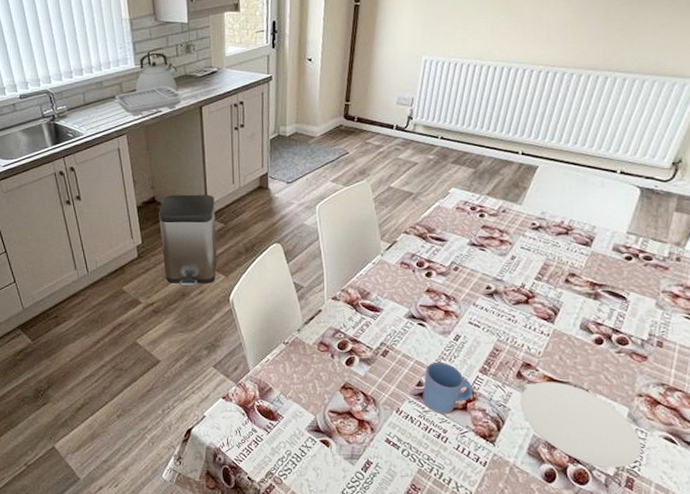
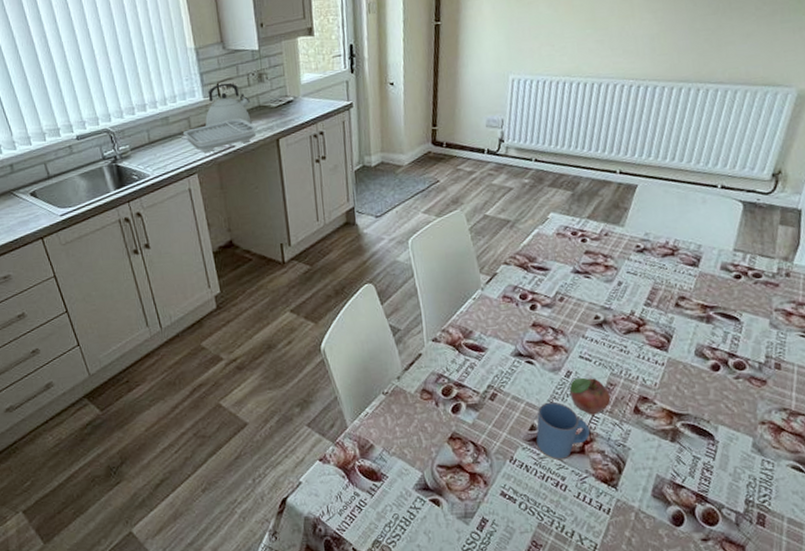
pedal bin: present [159,194,217,286] -> none [237,234,305,337]
fruit: none [457,341,496,377] -> present [569,377,611,415]
plate: present [520,382,642,468] -> none [639,415,770,505]

